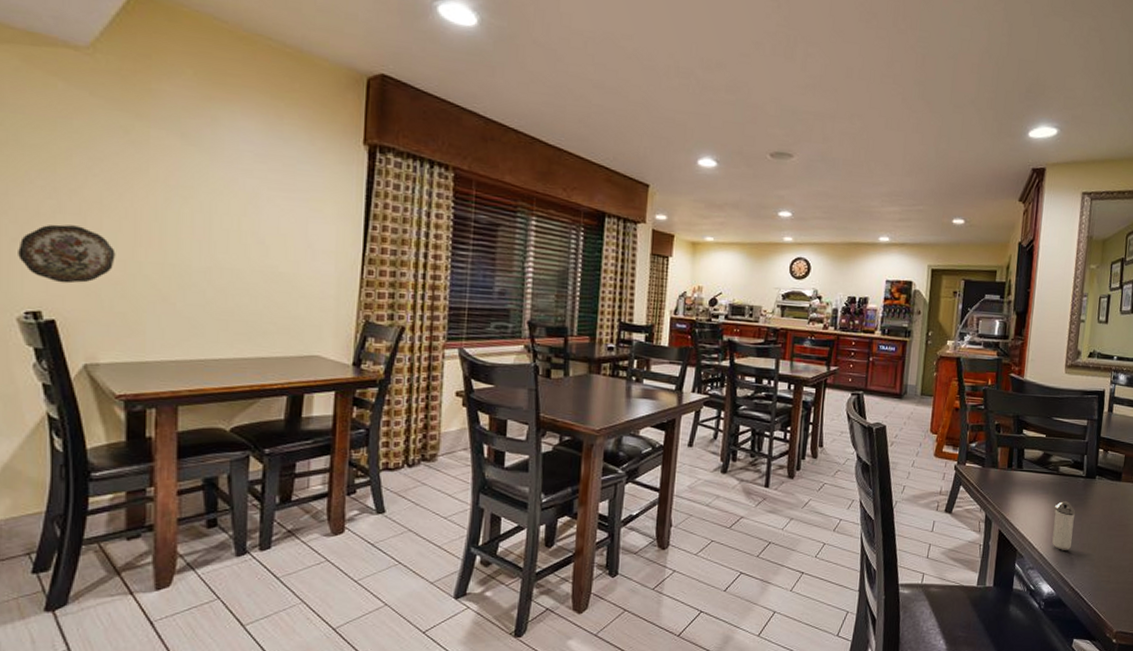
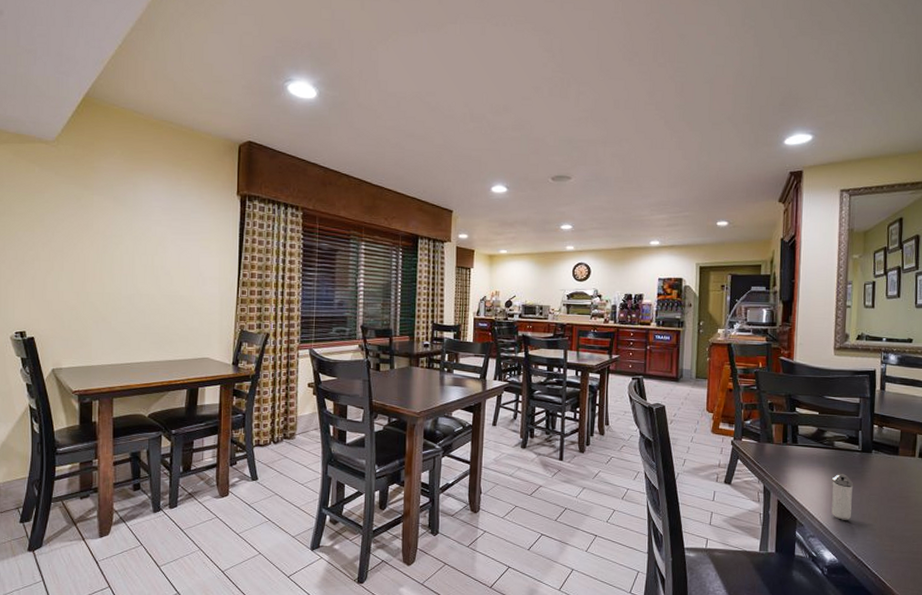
decorative plate: present [18,224,116,284] -> none [11,268,72,311]

